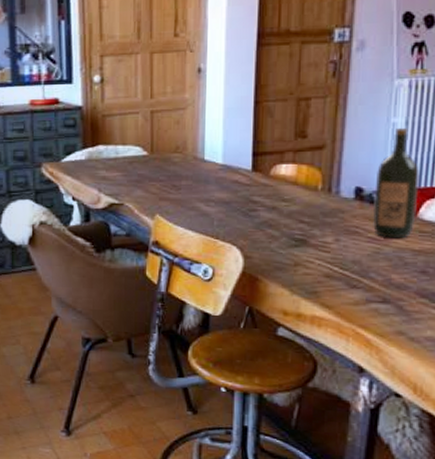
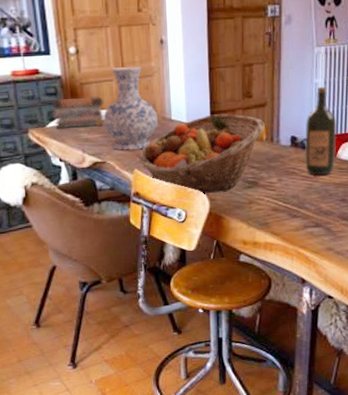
book stack: none [69,130,126,165] -> present [52,96,104,129]
vase: none [124,98,189,192] -> present [103,67,159,150]
fruit basket: none [161,156,321,249] -> present [138,114,265,193]

